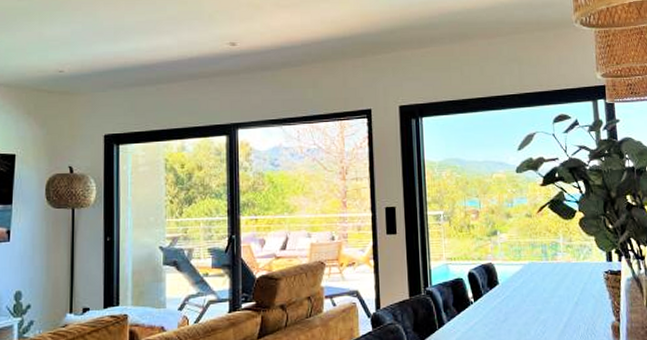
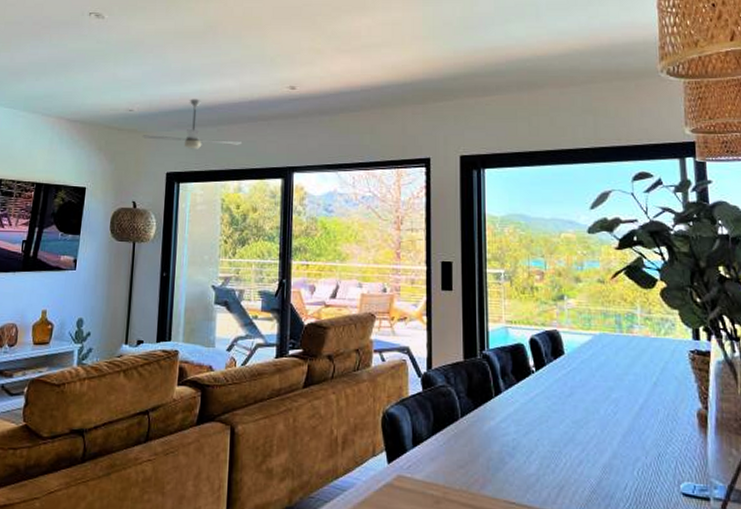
ceiling fan: none [75,57,184,110] -> present [142,98,243,149]

